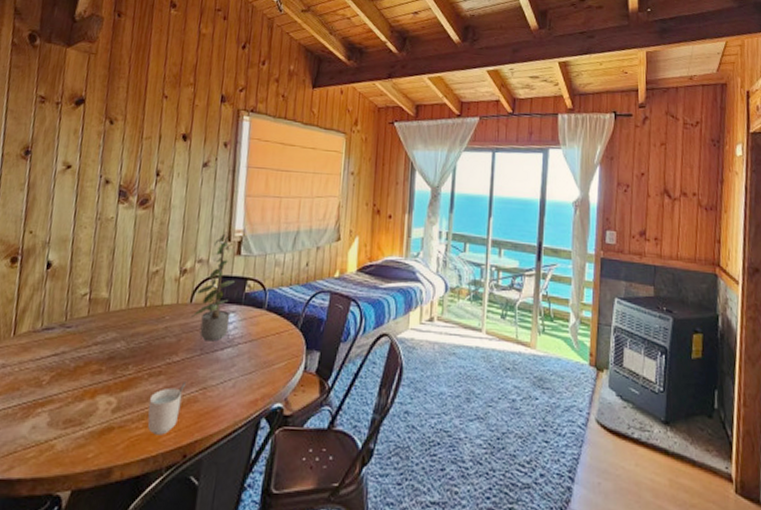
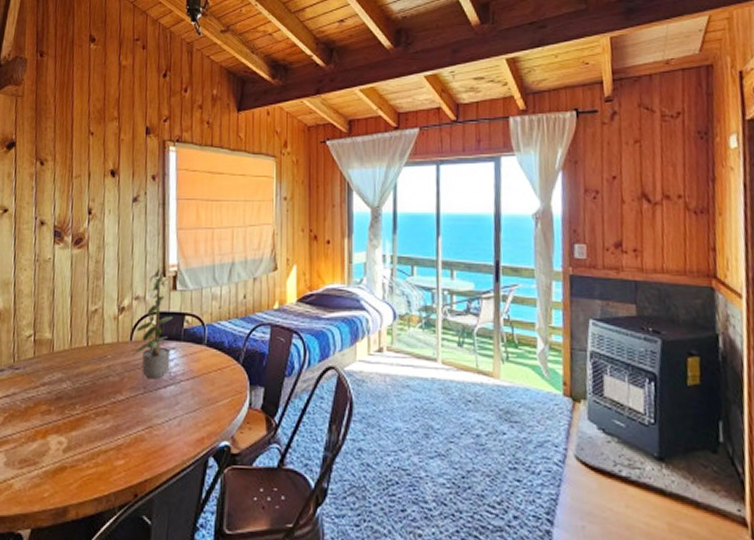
cup: present [147,382,186,435] -> none [97,421,131,475]

